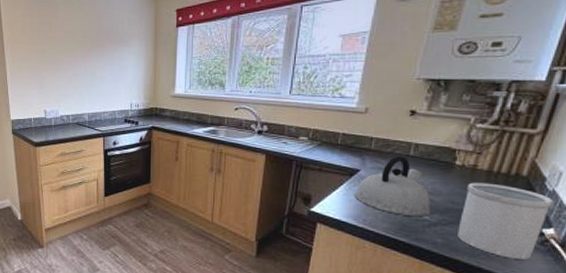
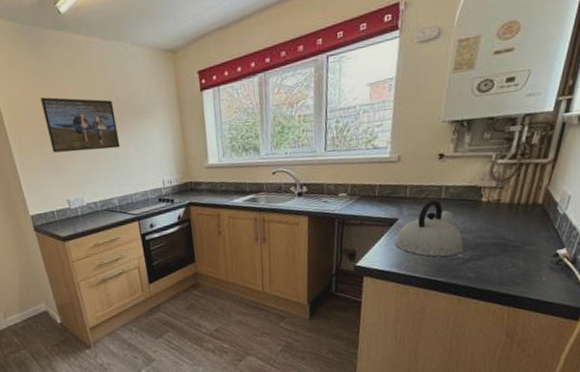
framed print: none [36,20,98,70] -> present [40,97,121,153]
utensil holder: present [458,182,554,260] -> none [488,214,565,282]

